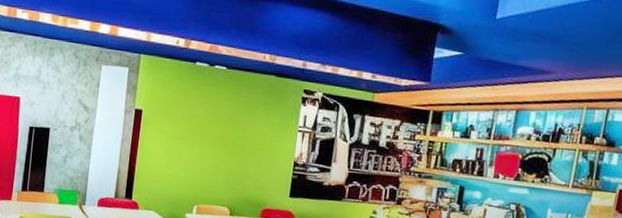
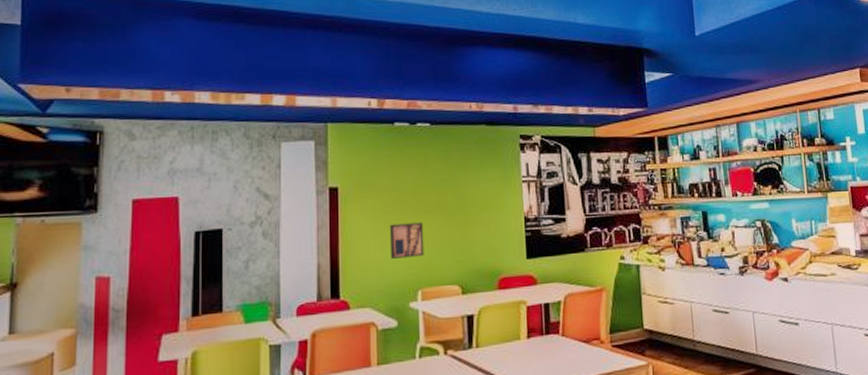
wall art: none [176,147,207,179] -> present [389,222,424,259]

